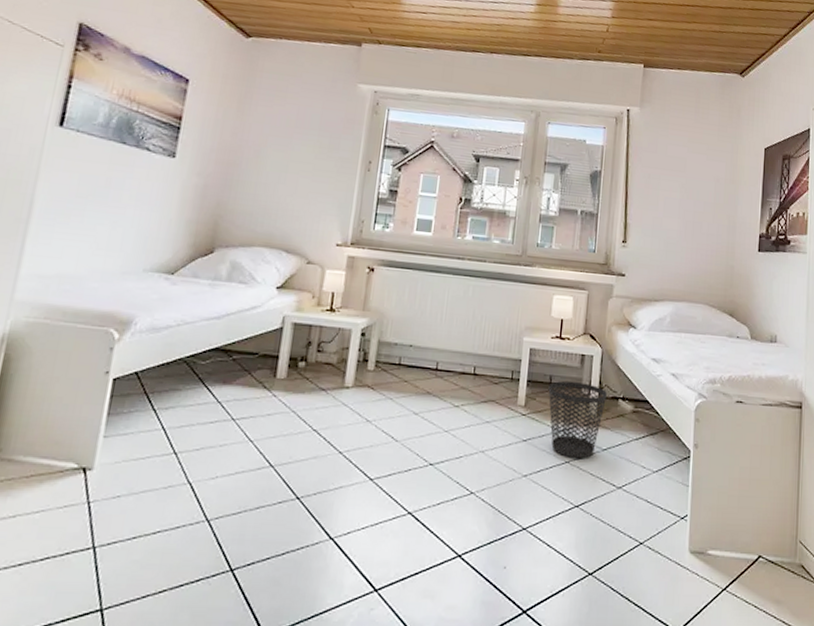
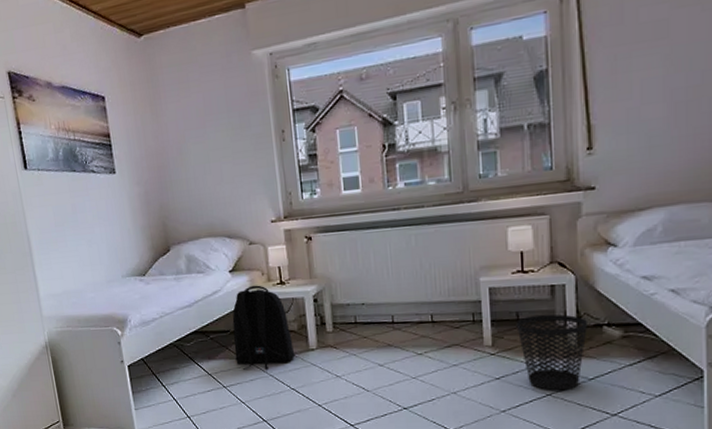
backpack: none [256,307,329,404] -> present [232,285,296,370]

